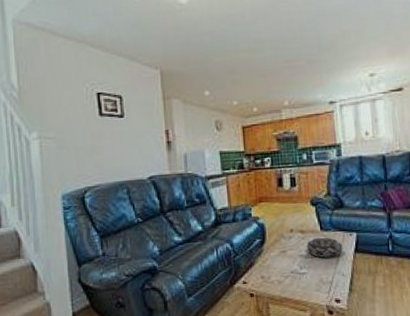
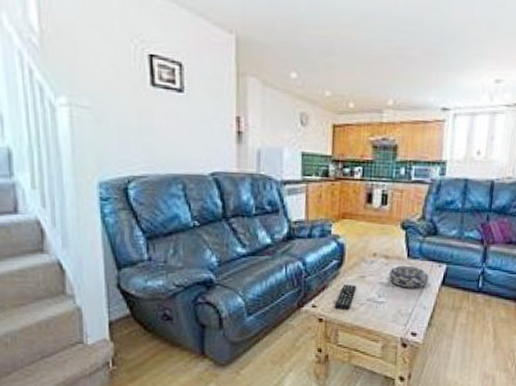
remote control: none [263,259,280,283] -> present [335,284,357,309]

